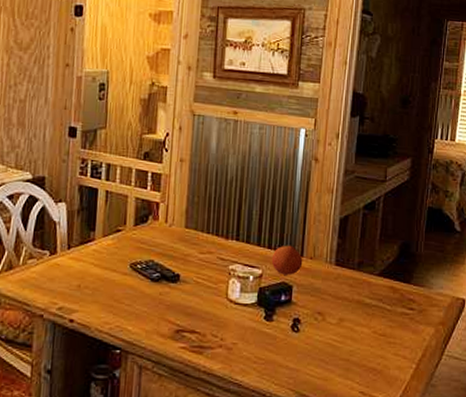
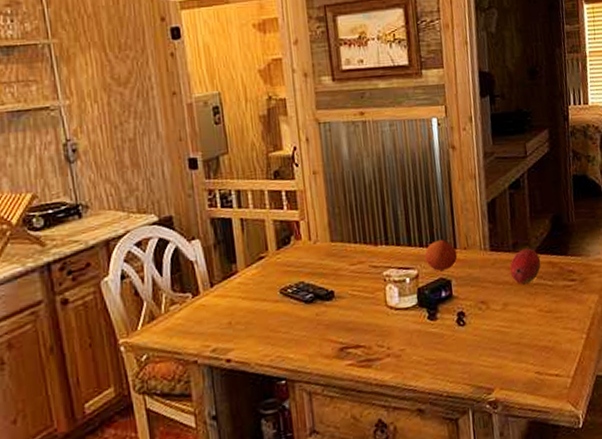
fruit: none [351,269,383,304] -> present [509,248,541,285]

